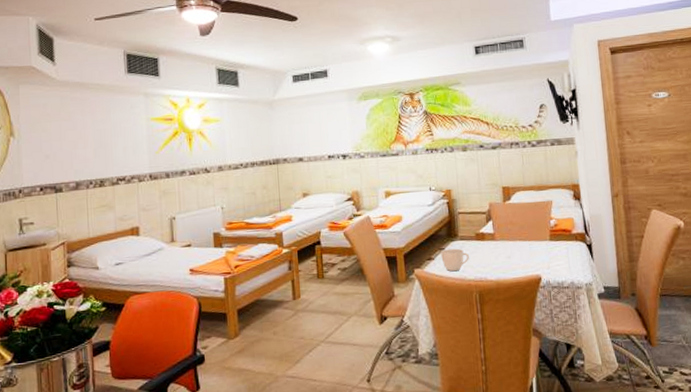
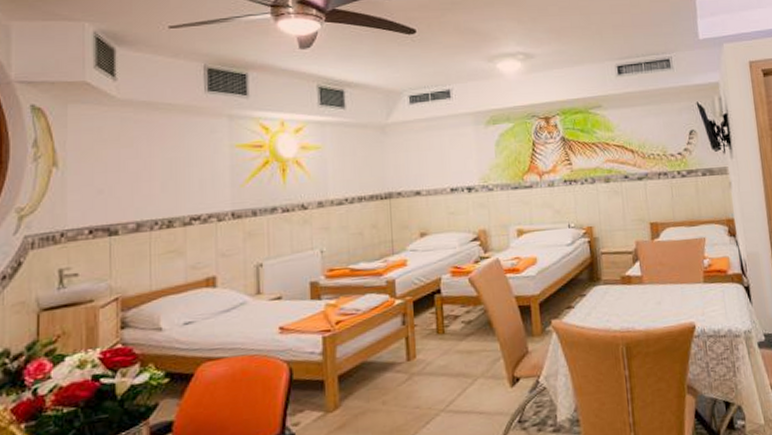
cup: present [441,248,469,272] -> none [582,294,614,322]

